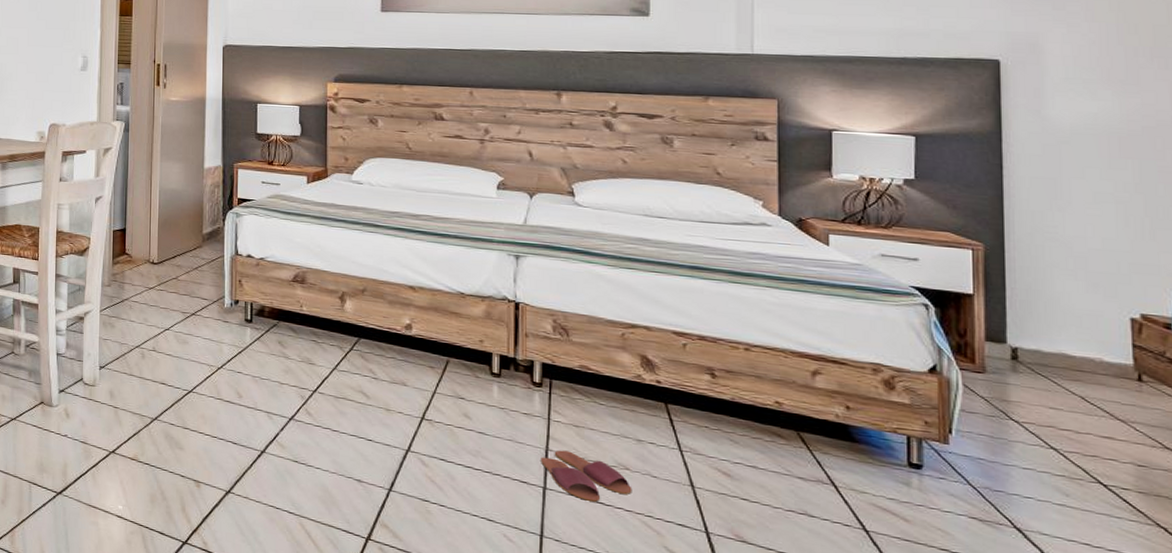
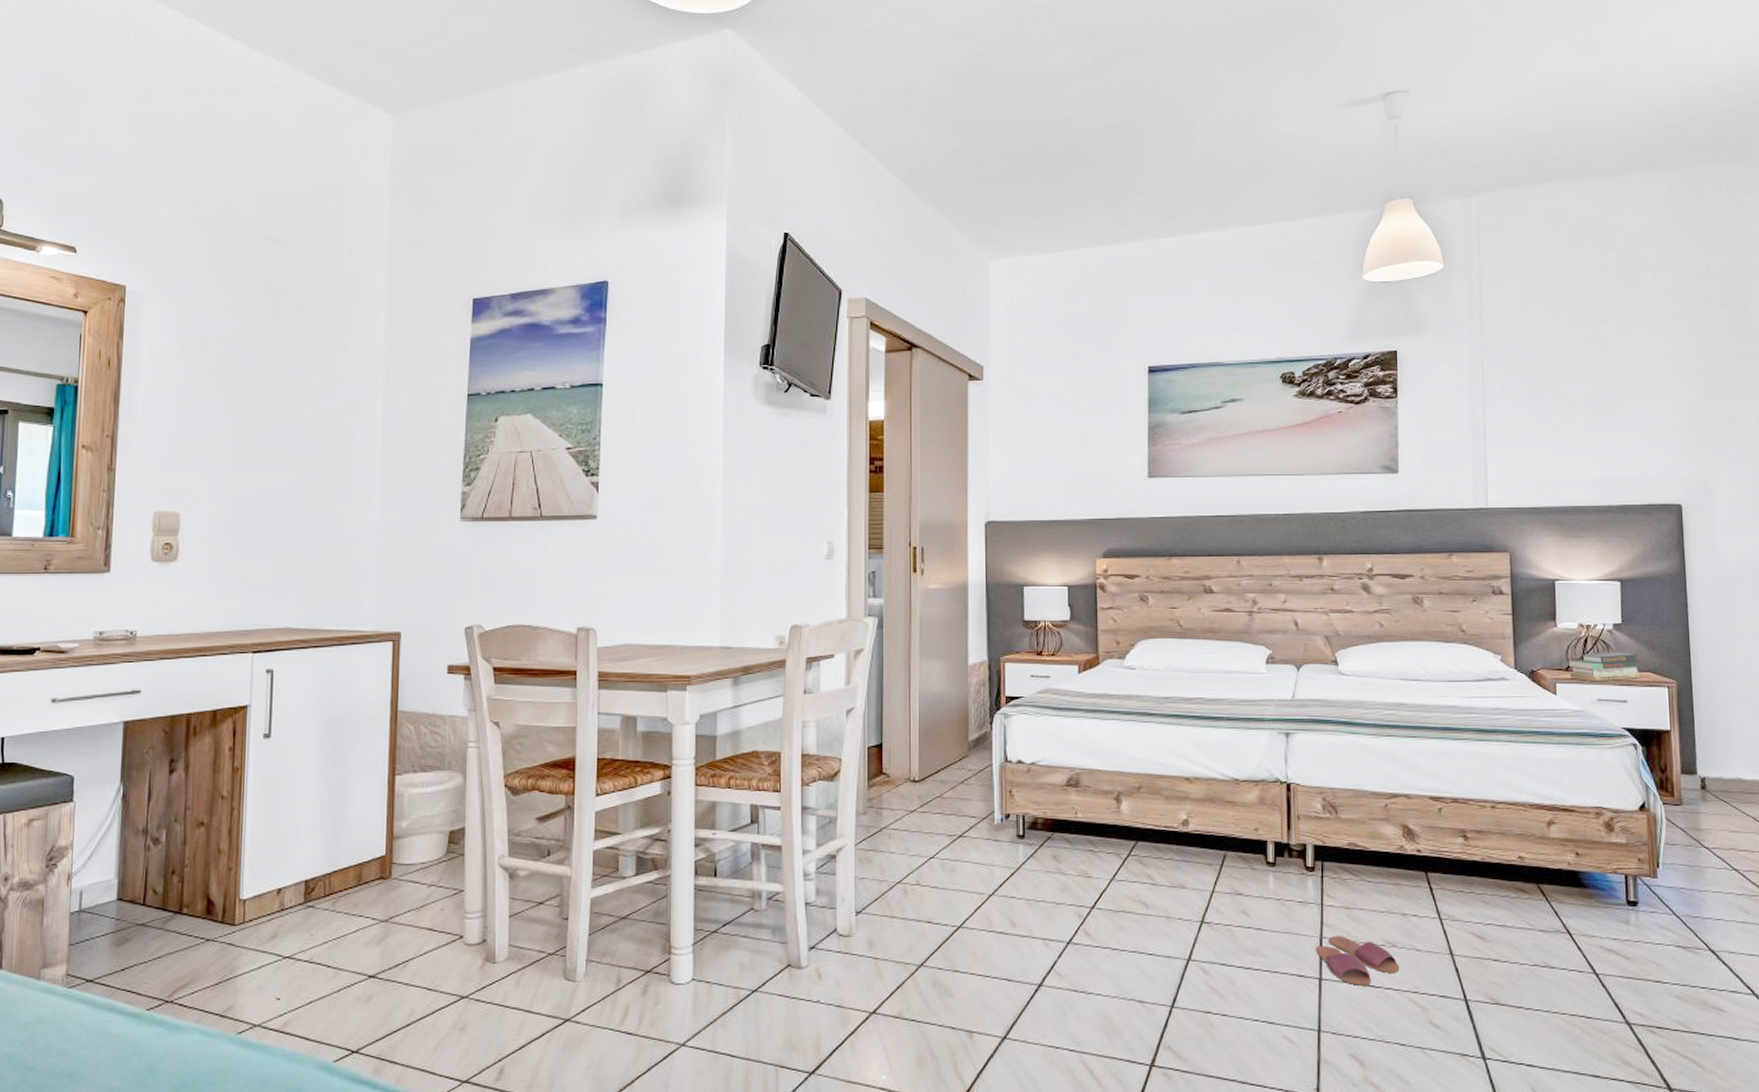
books: none [845,207,937,238] -> present [1568,652,1641,682]

